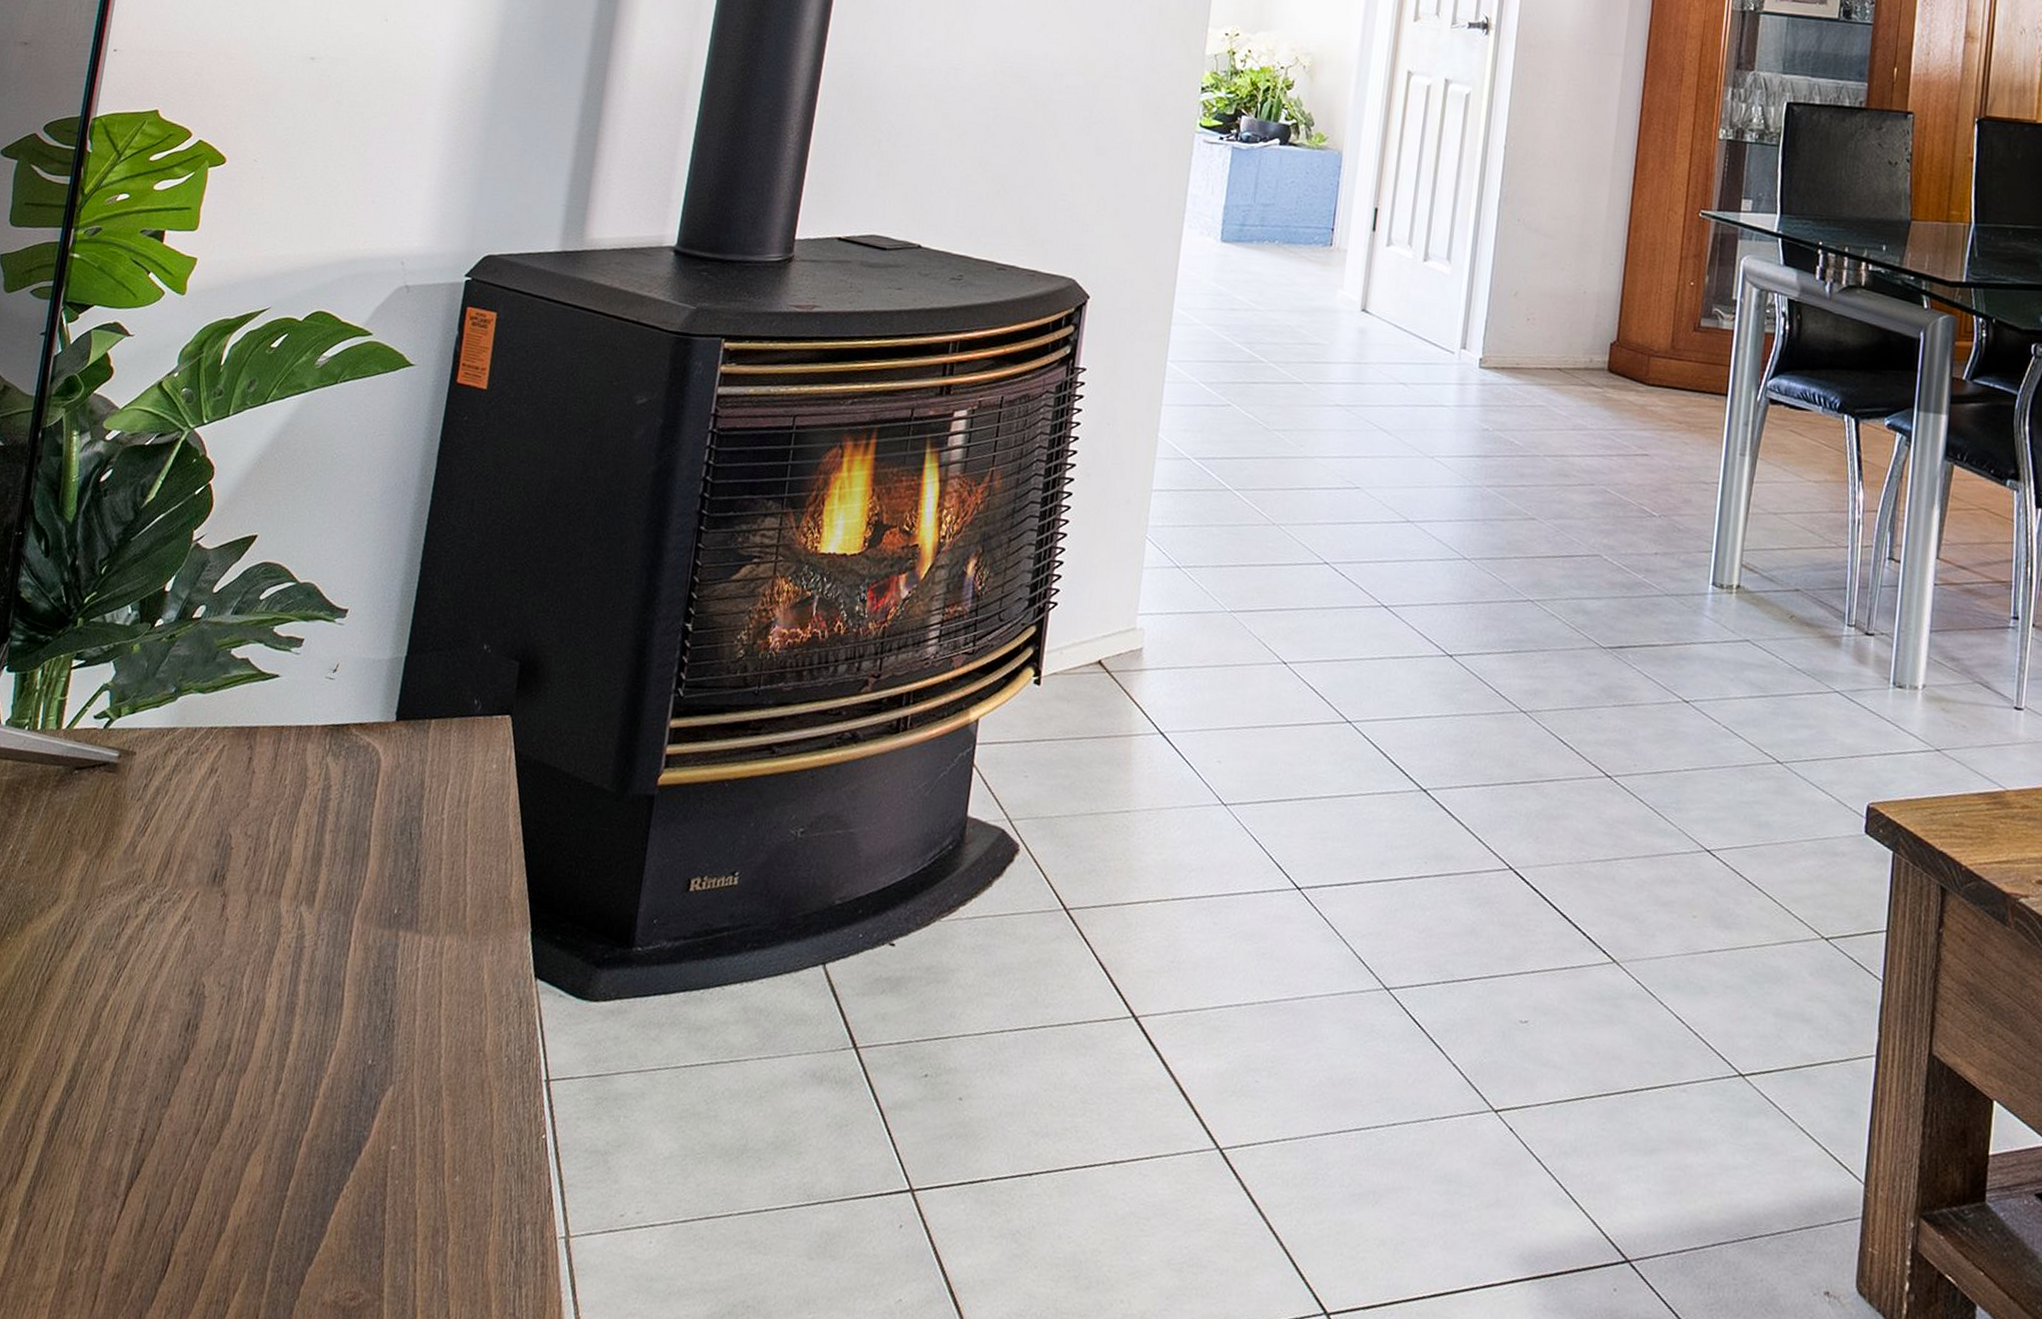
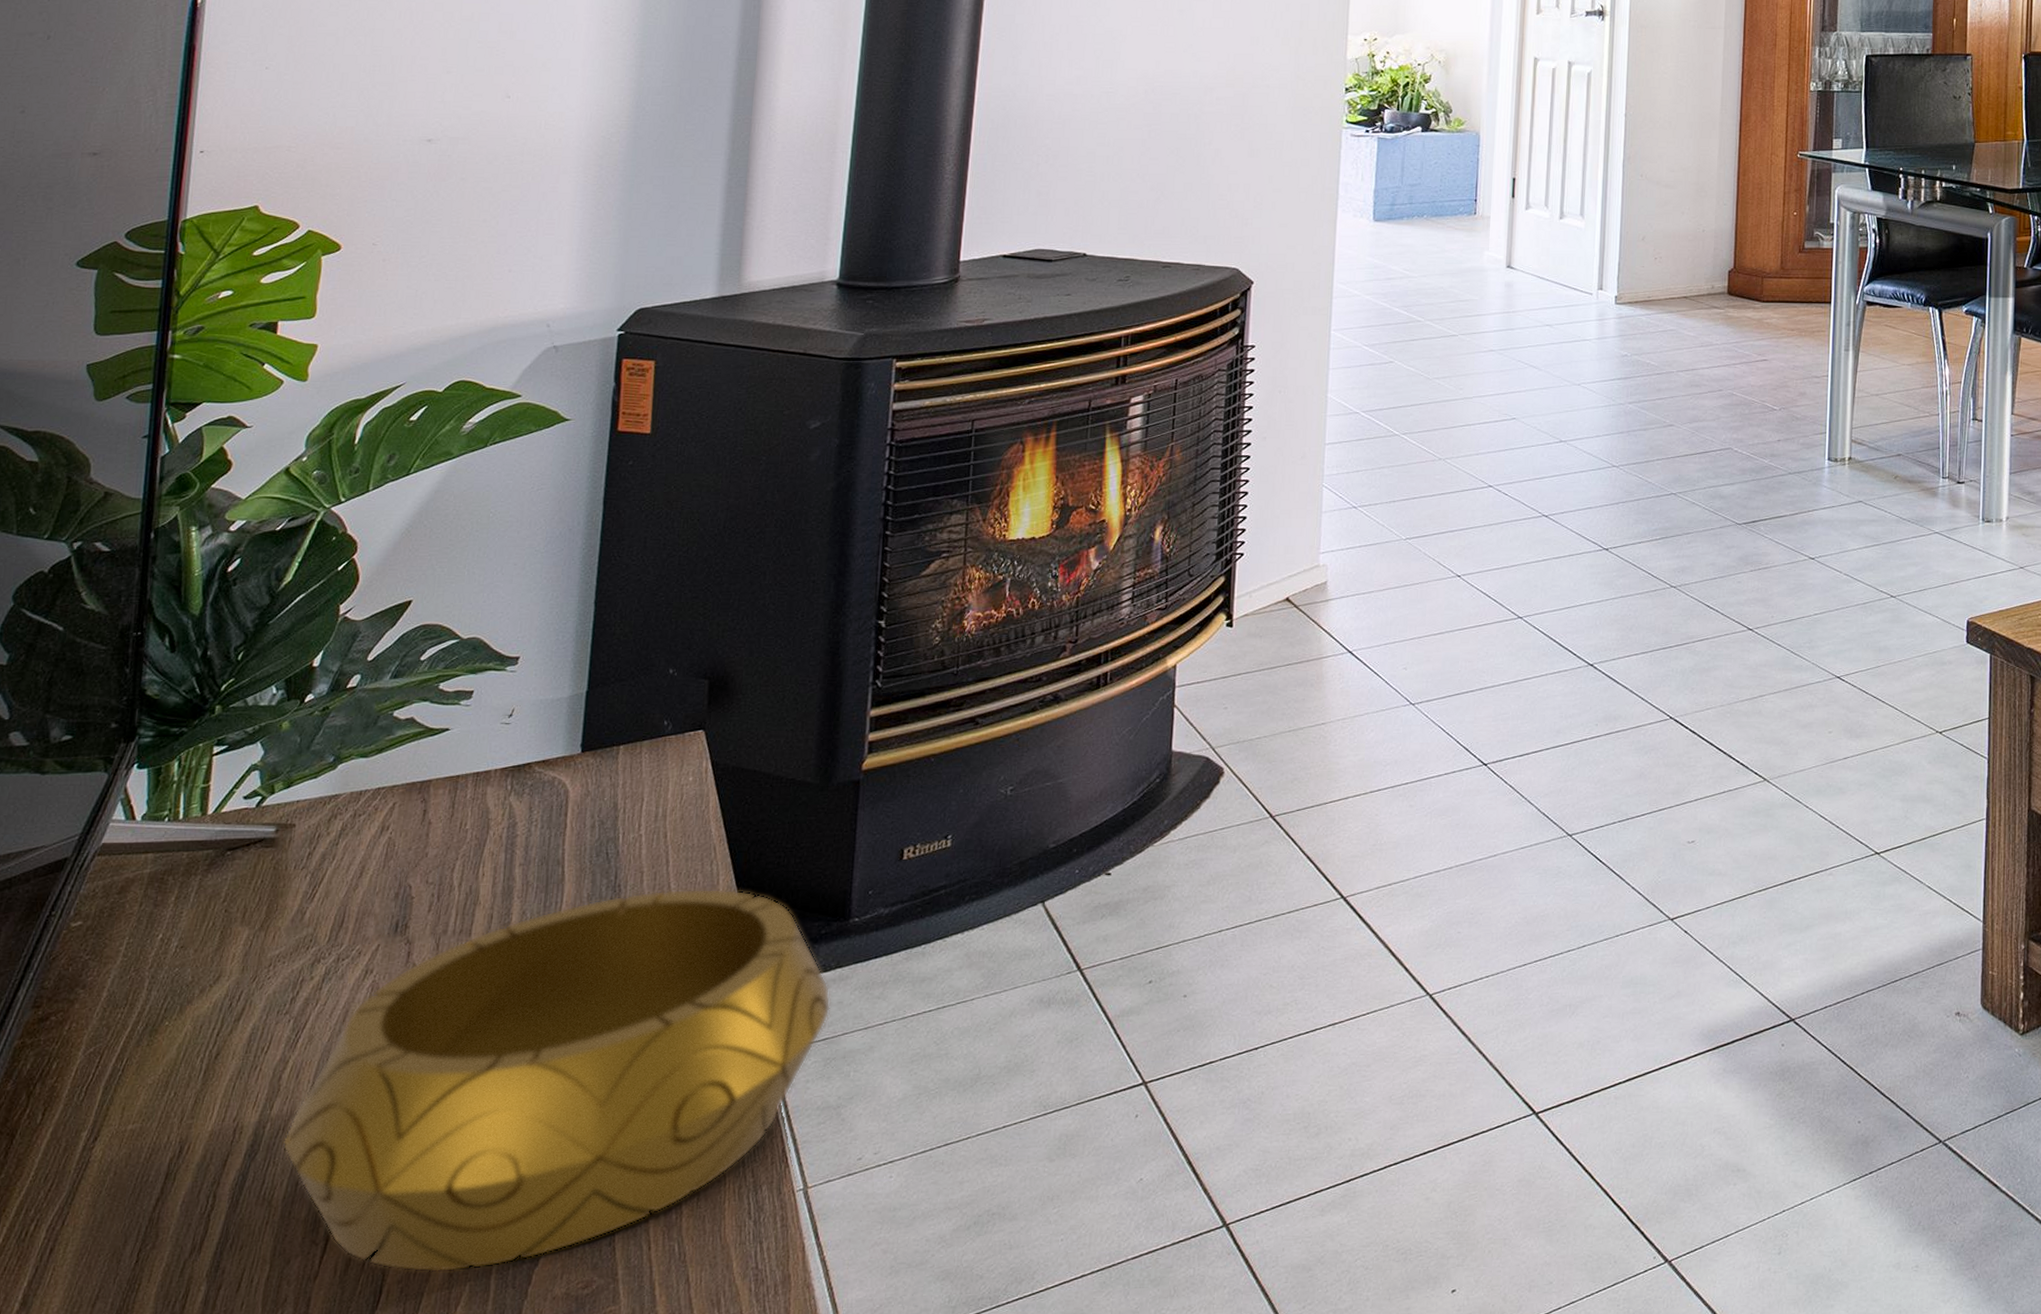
decorative bowl: none [96,881,608,1257] -> present [282,888,831,1273]

